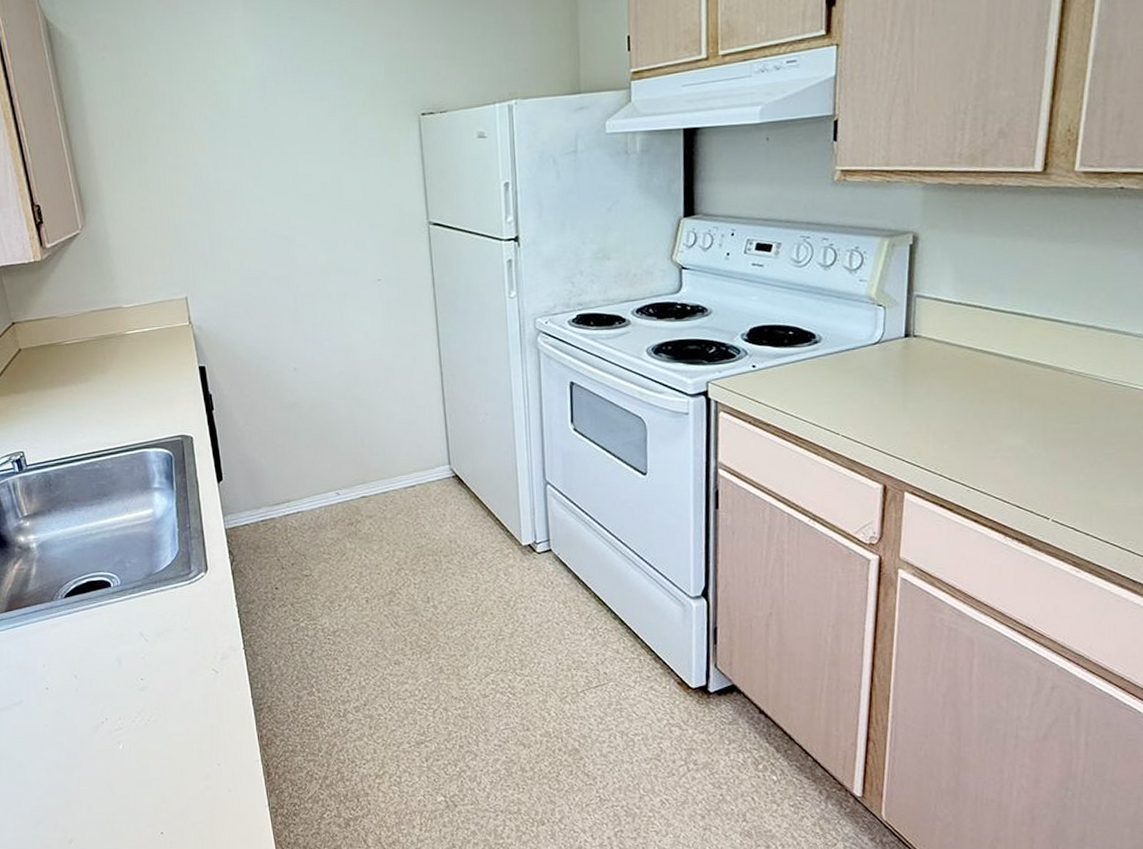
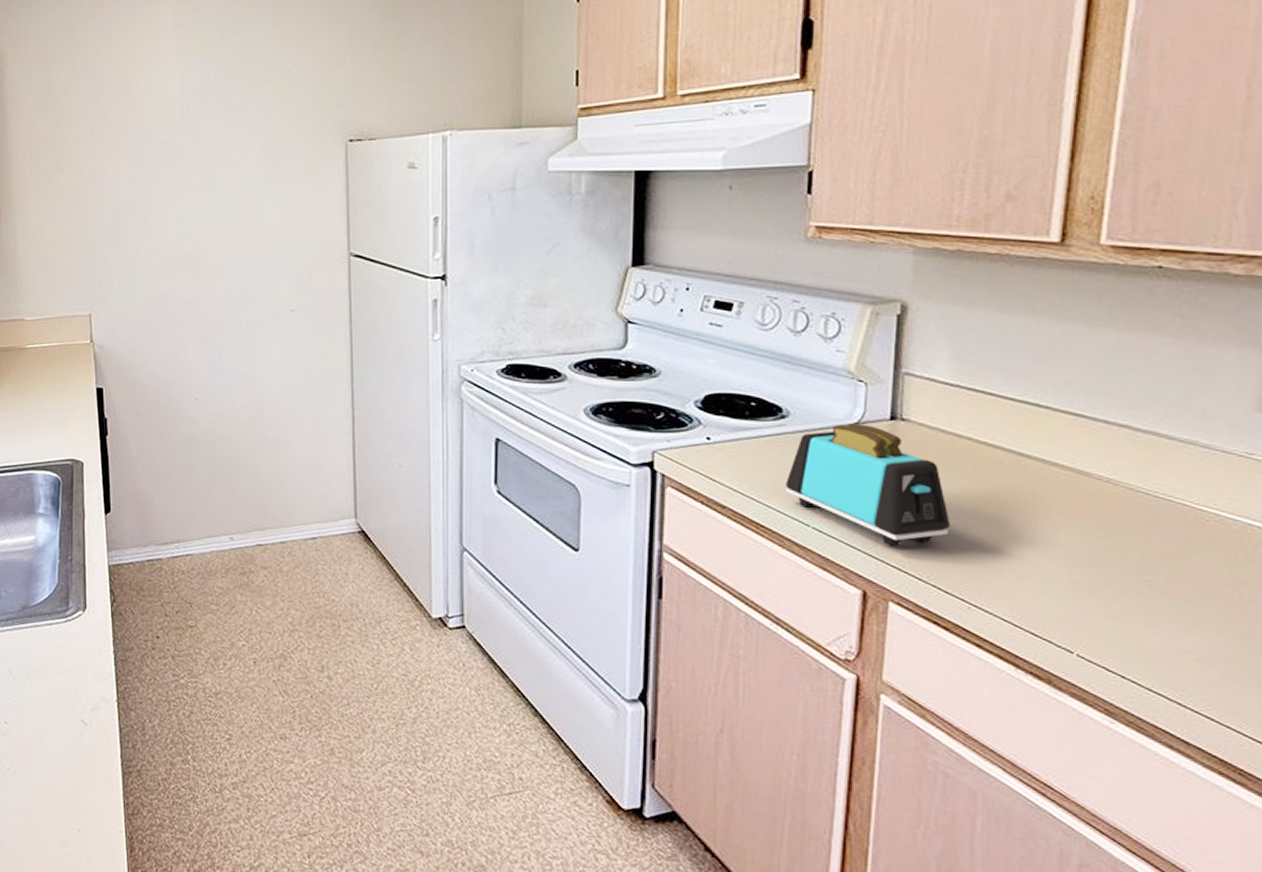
toaster: none [820,343,953,446] -> present [786,424,950,547]

